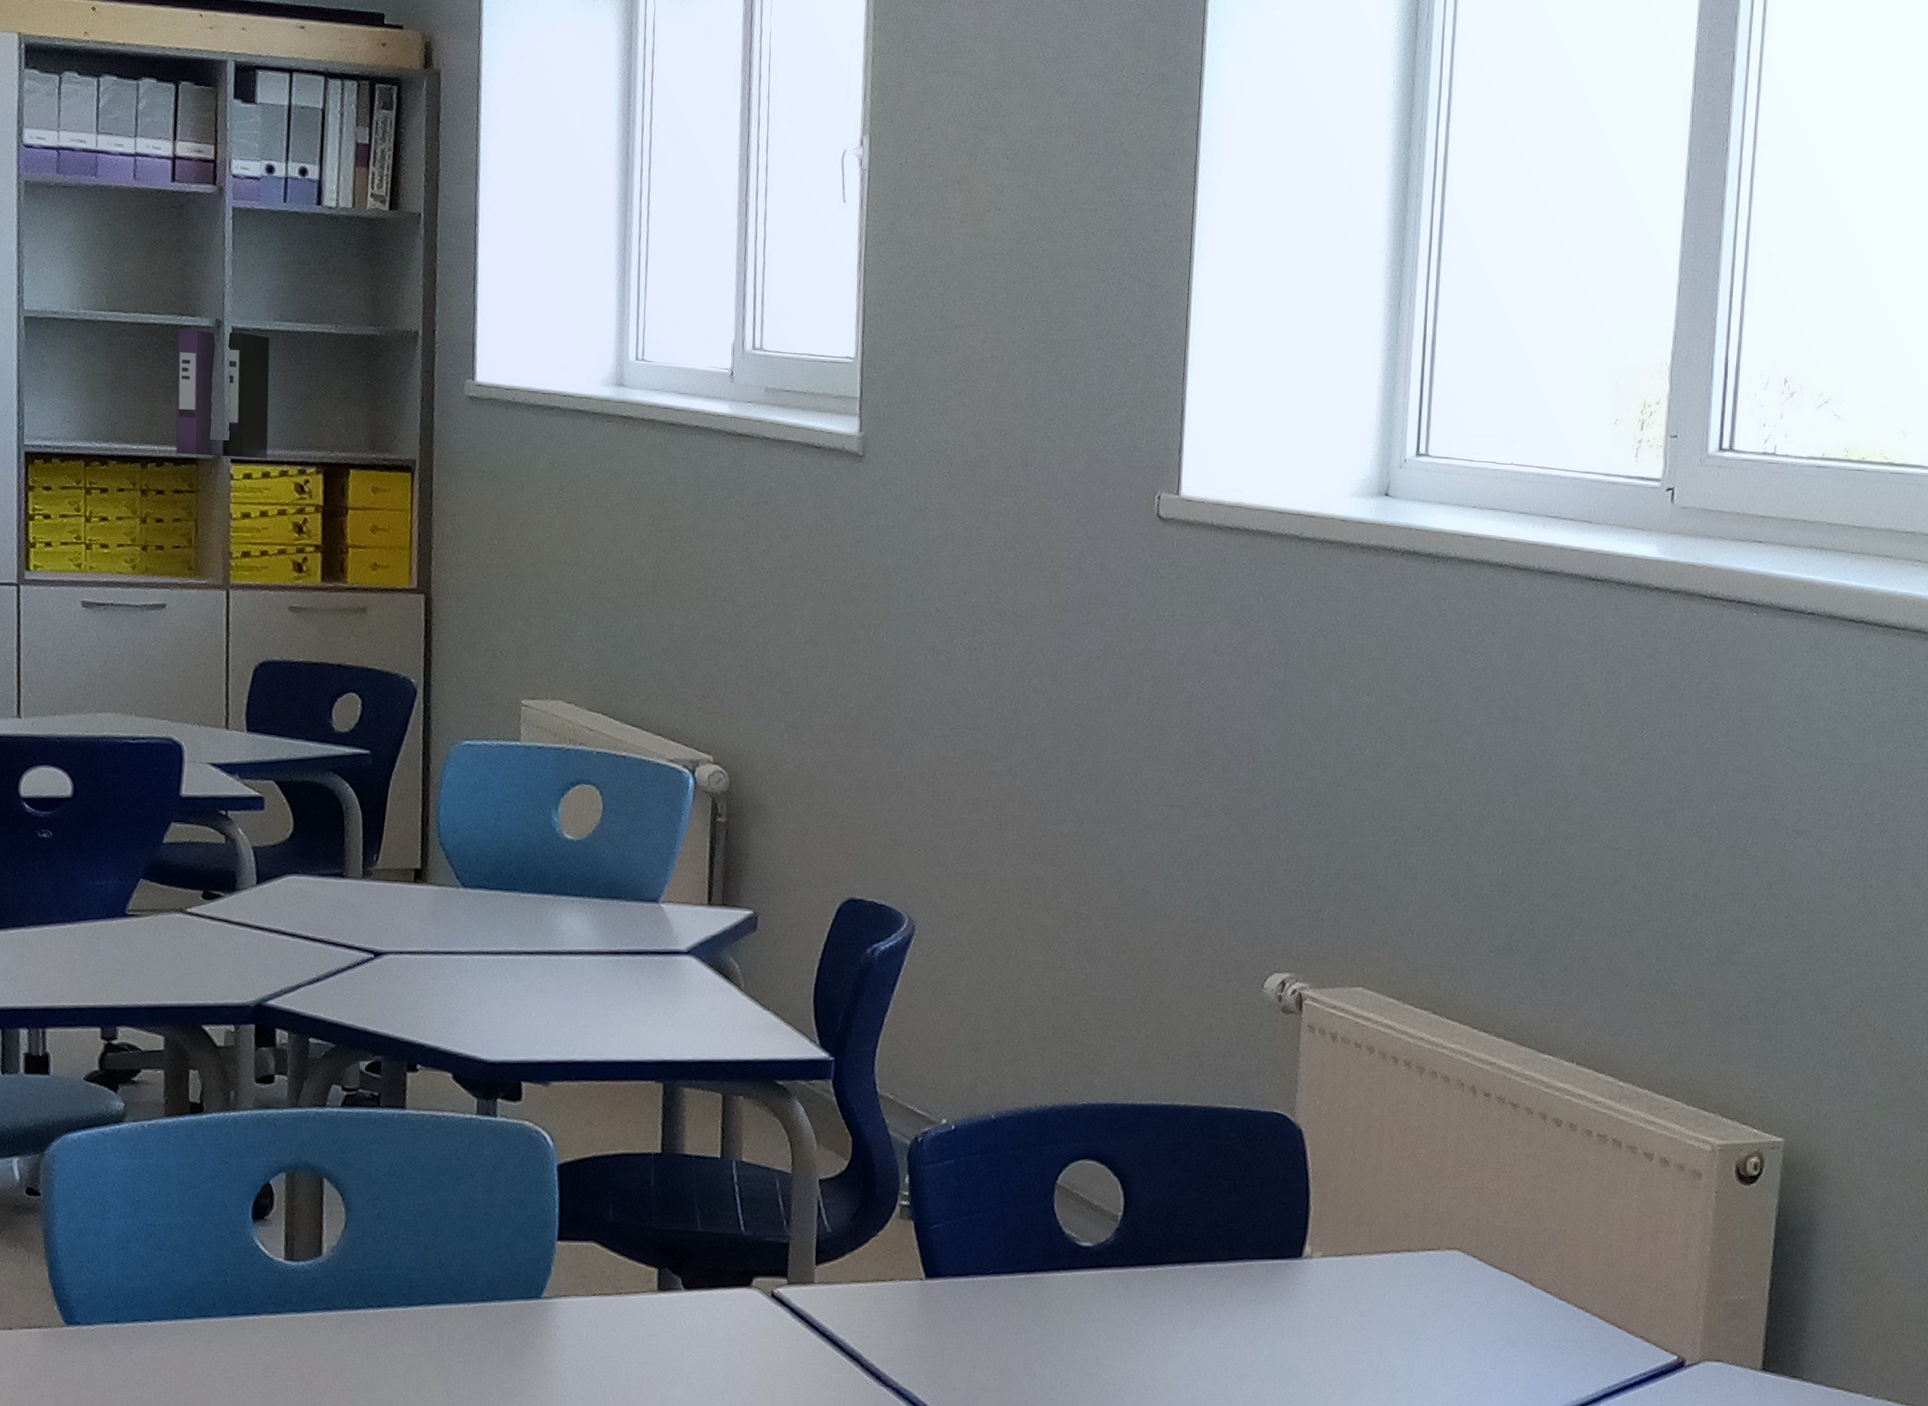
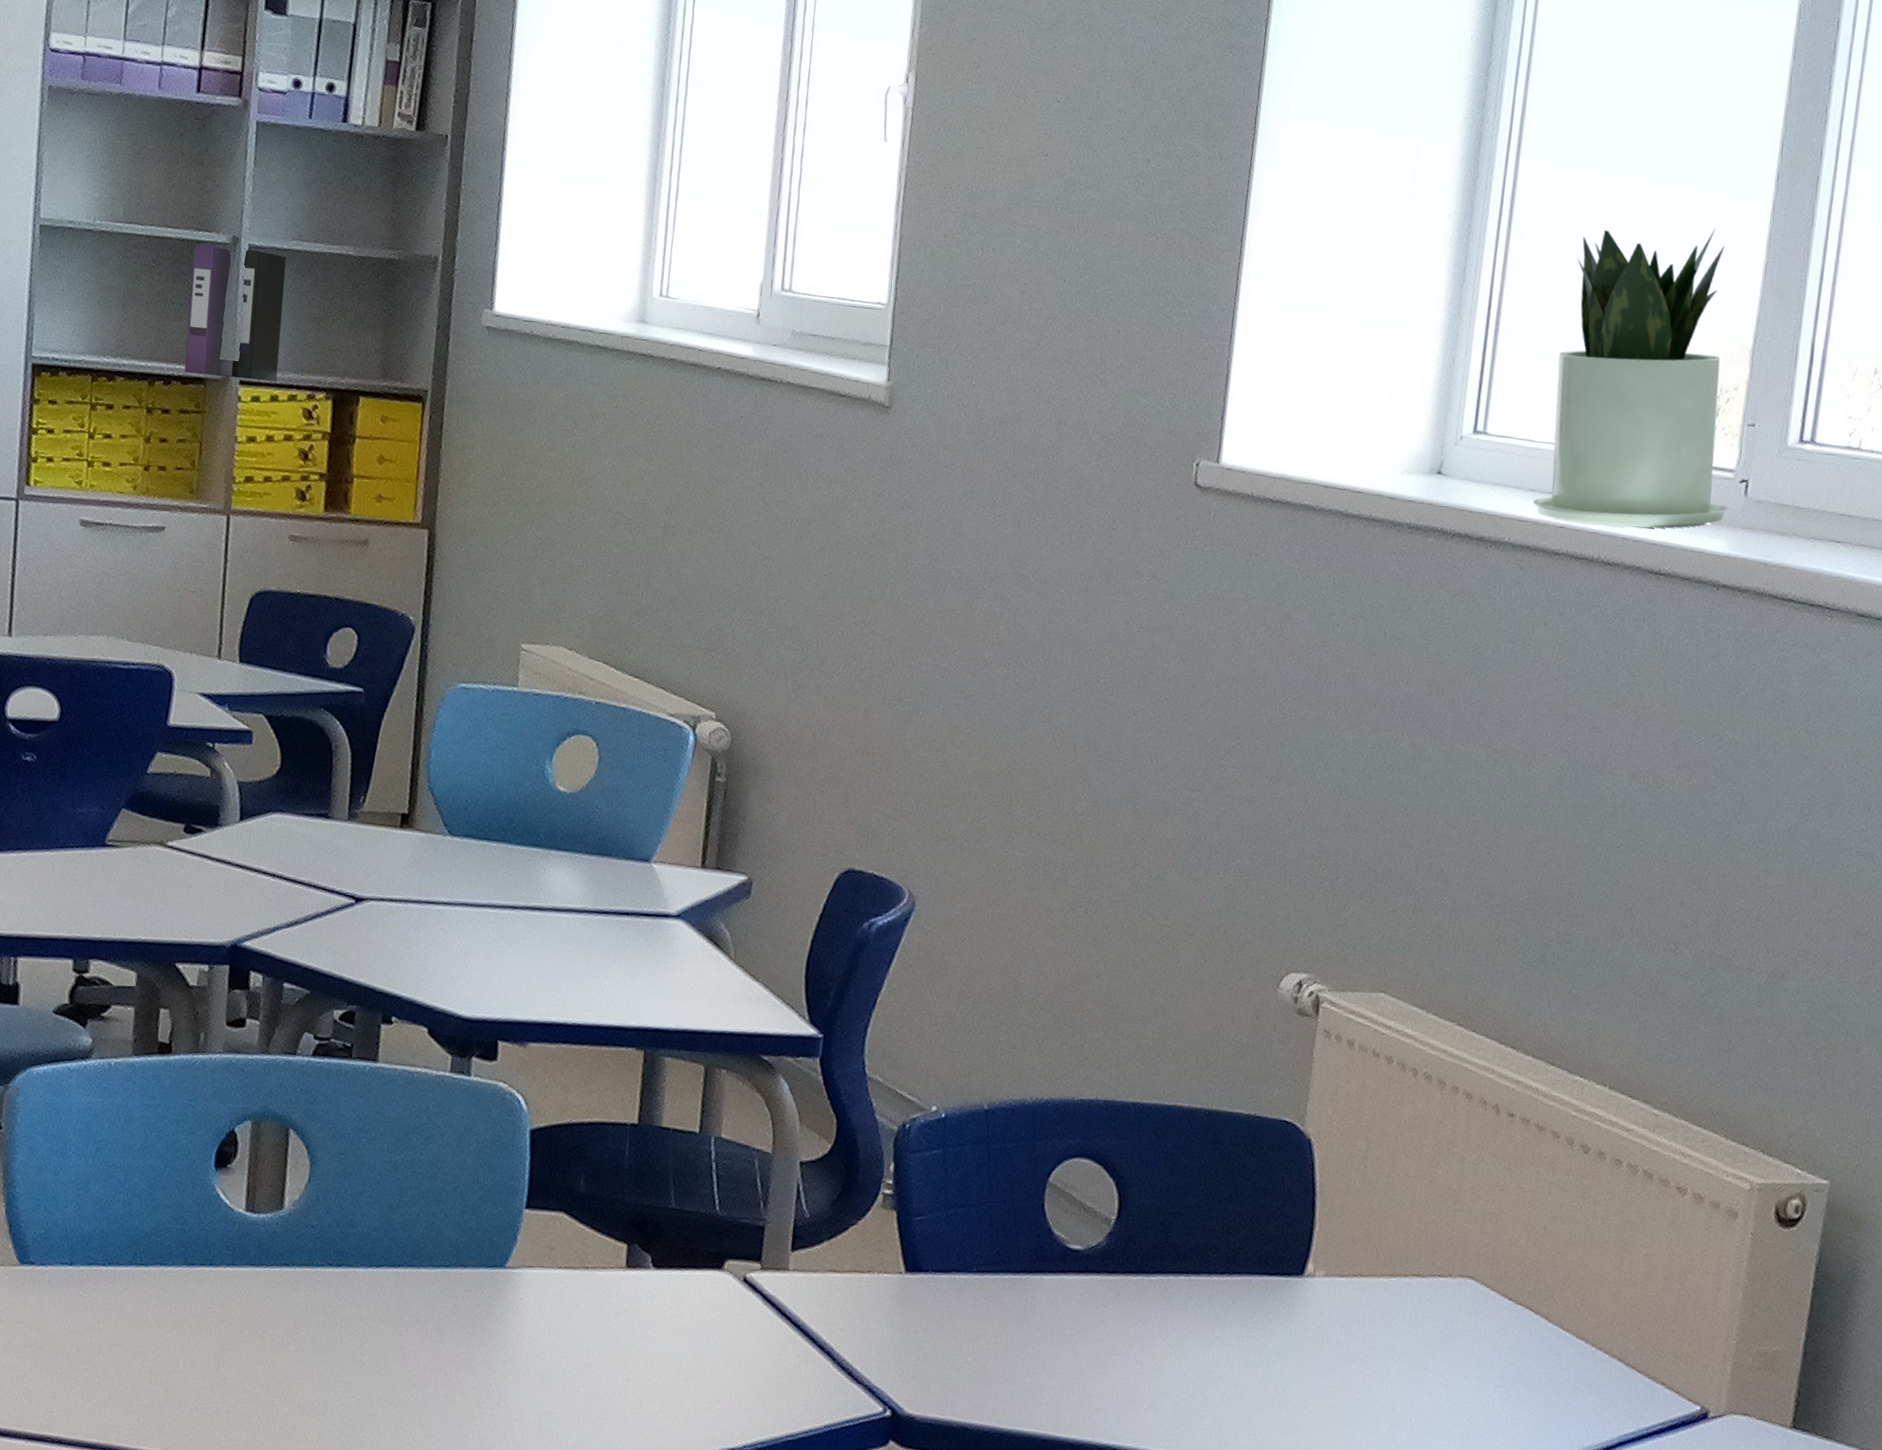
planter: none [1475,253,1658,538] -> present [1532,228,1729,529]

